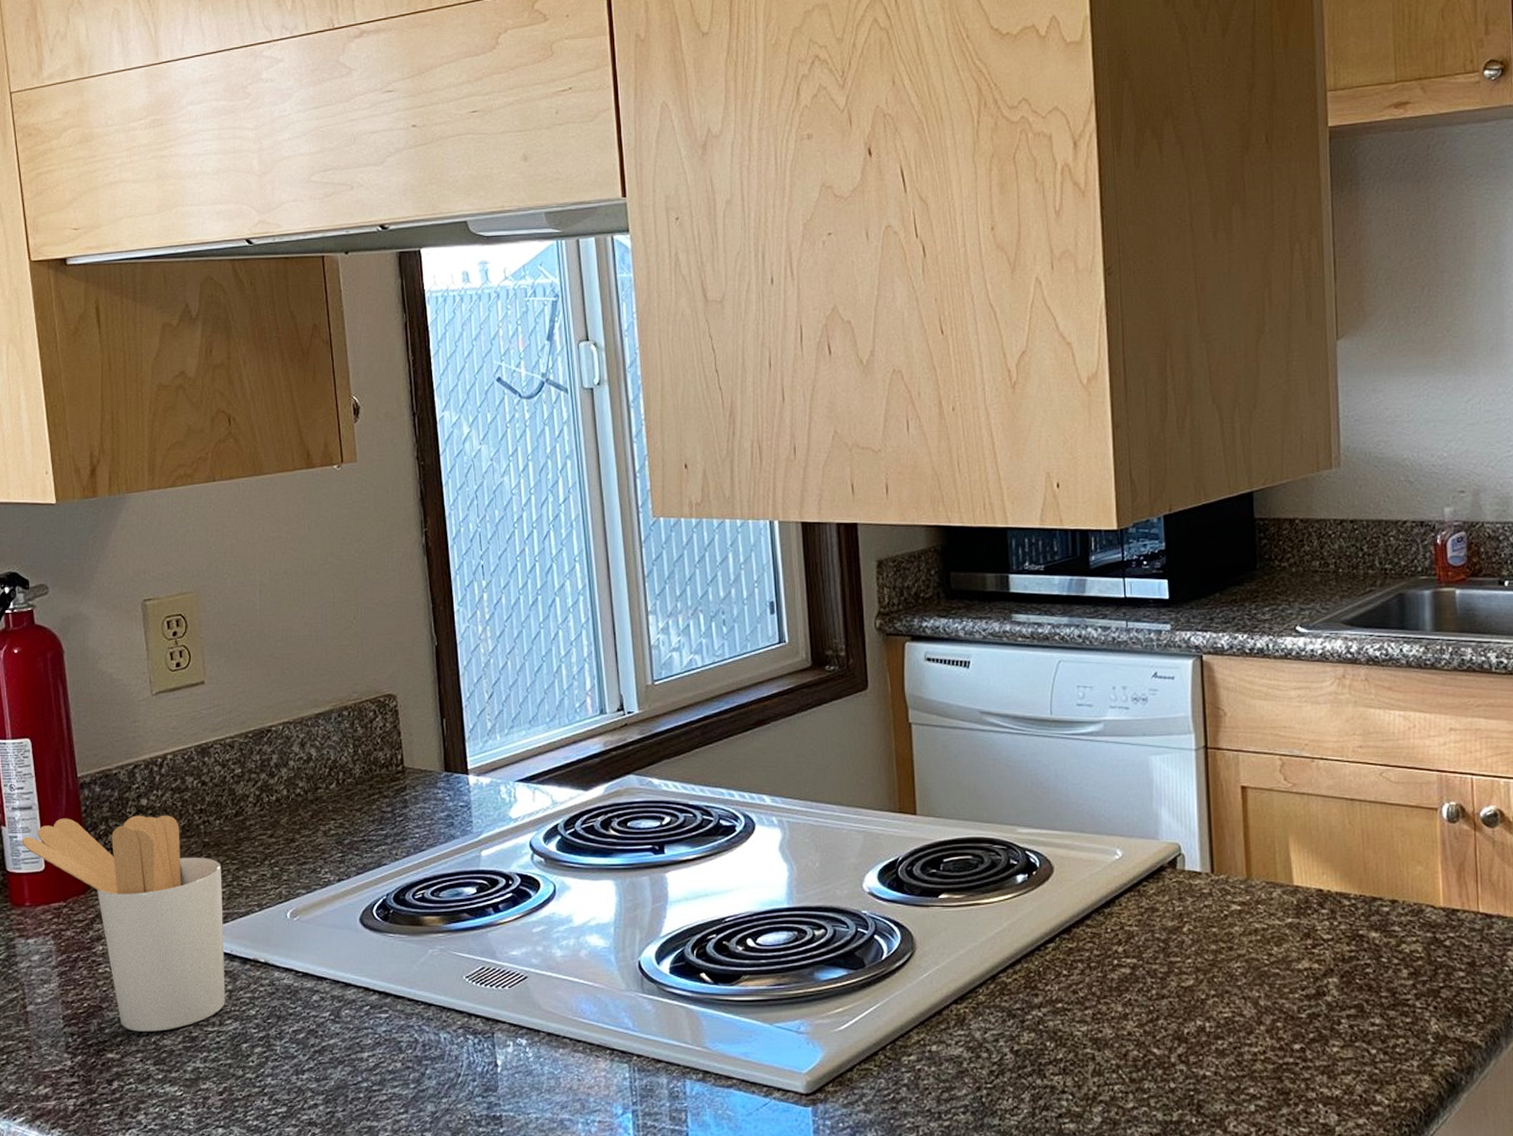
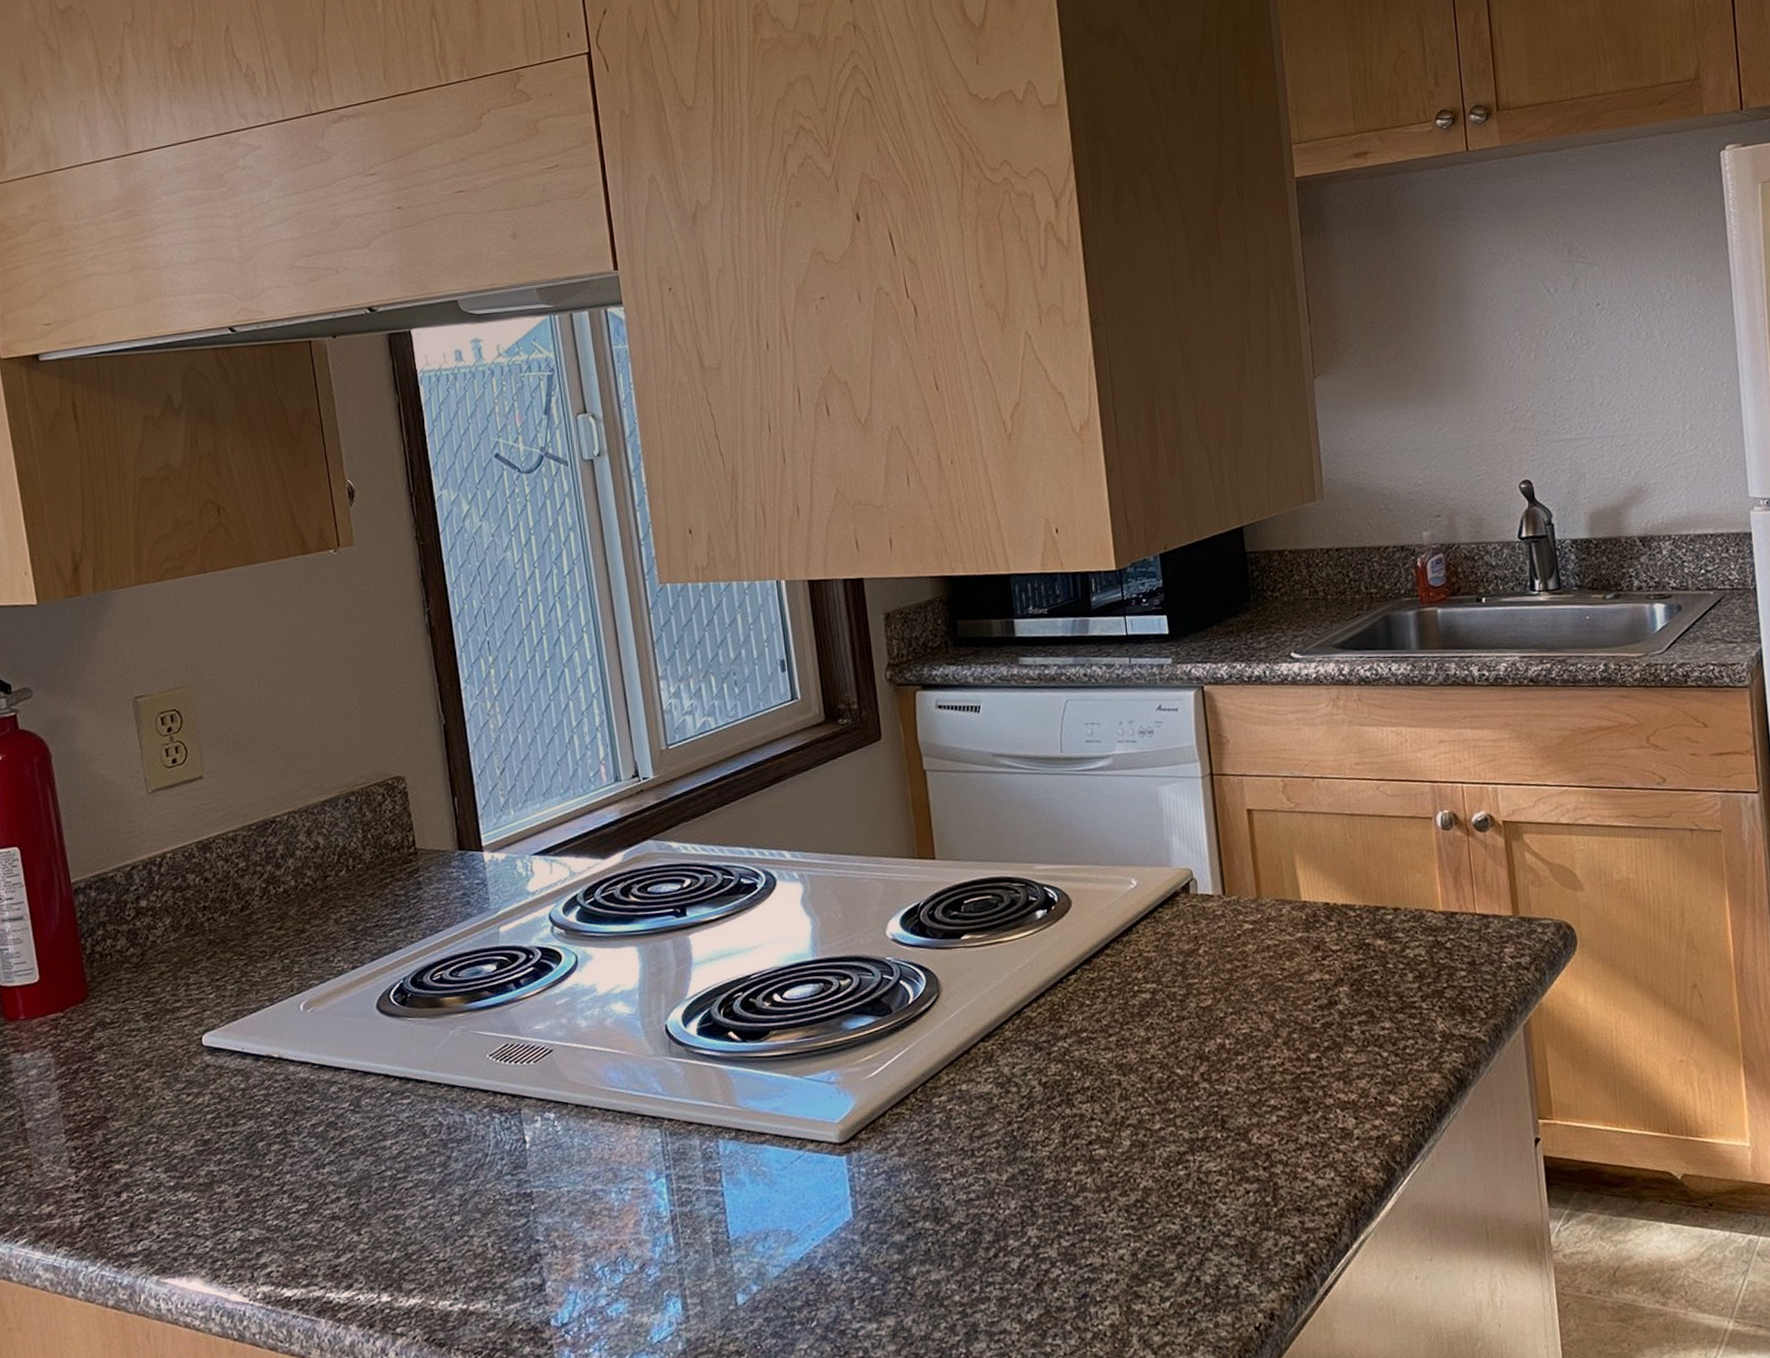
utensil holder: present [22,815,226,1032] -> none [13,914,239,1140]

